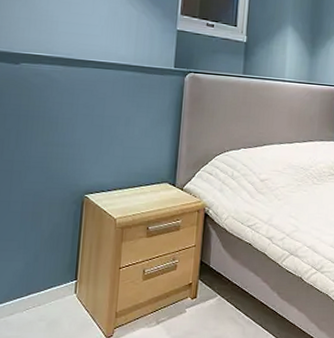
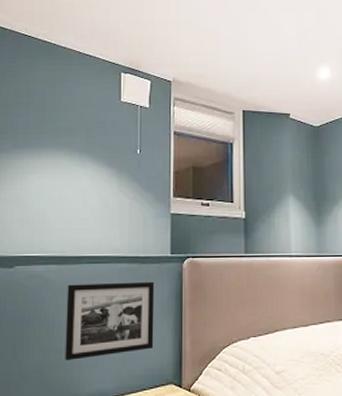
picture frame: none [67,85,157,155] -> present [64,281,155,361]

